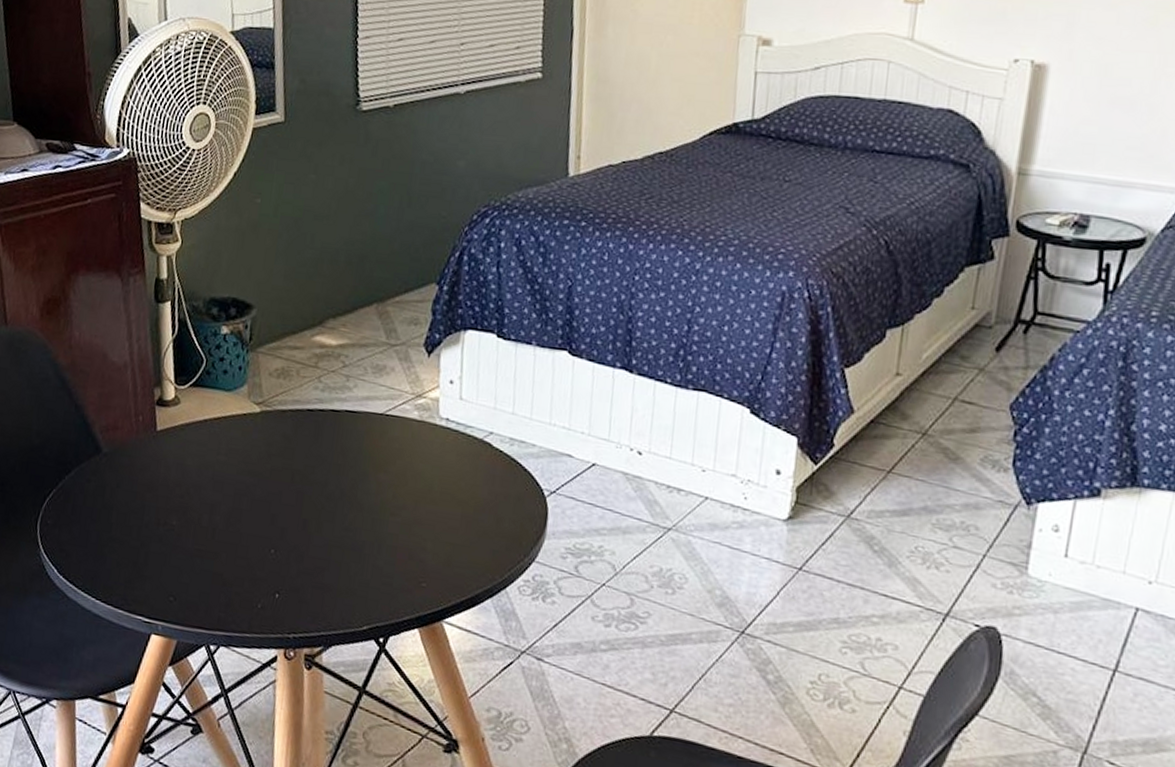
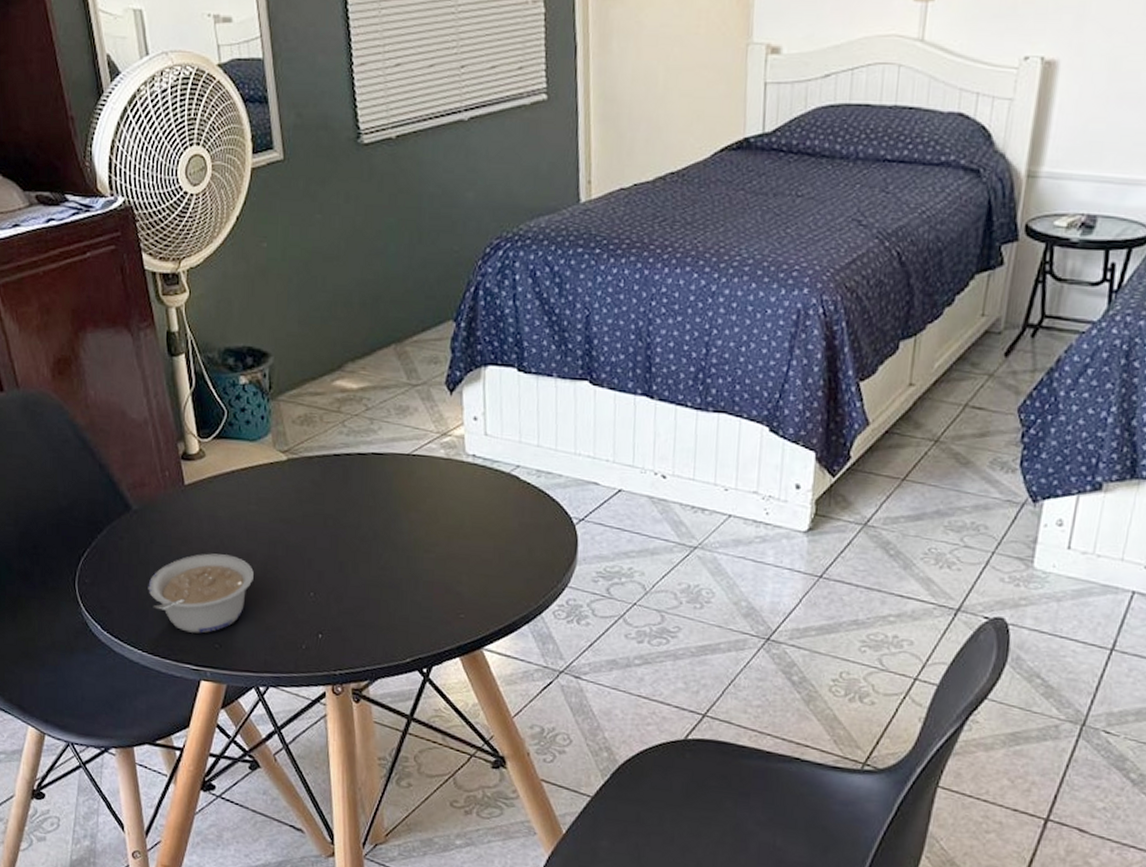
legume: none [108,502,216,585] -> present [148,553,254,634]

